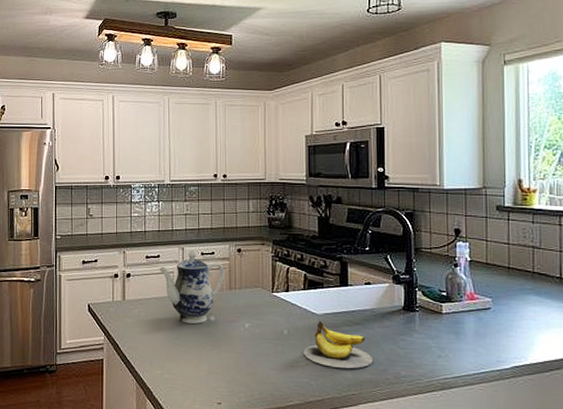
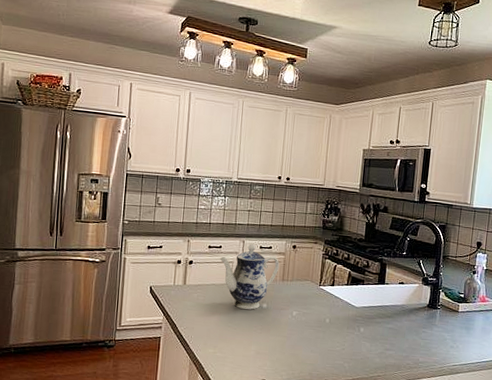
banana: present [303,321,374,369] -> none [340,313,399,354]

